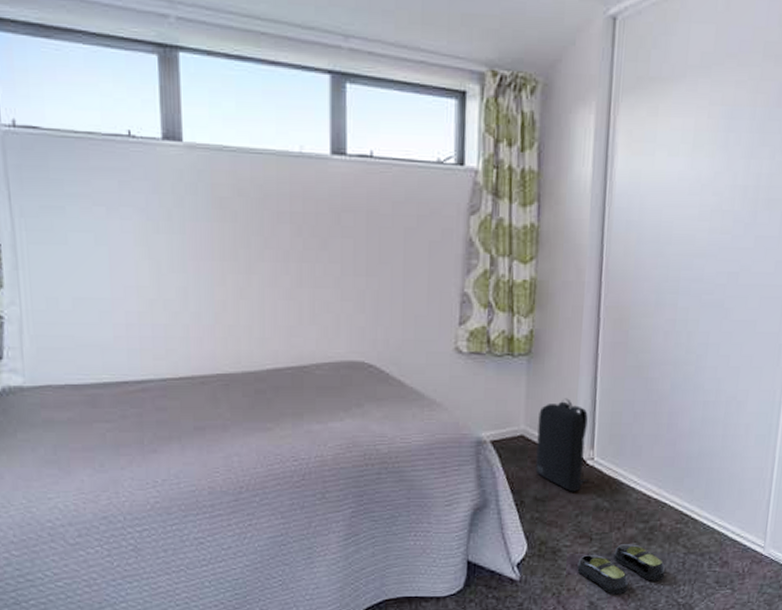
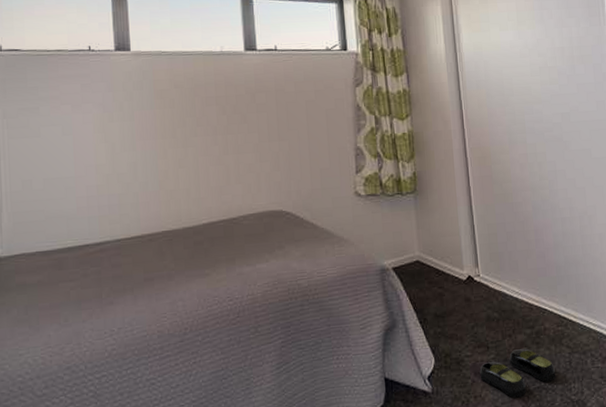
backpack: present [536,398,589,492] -> none [429,225,478,307]

